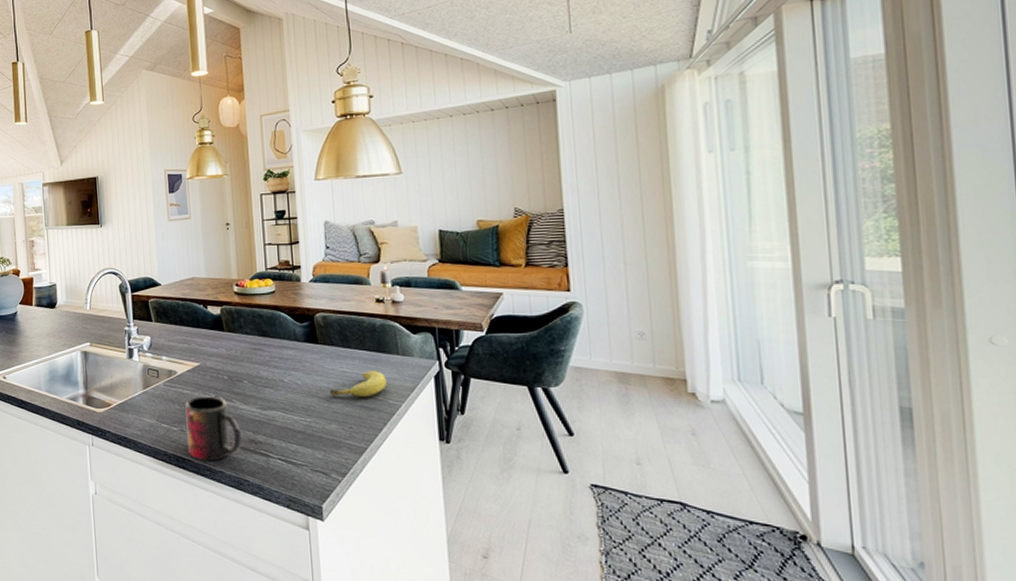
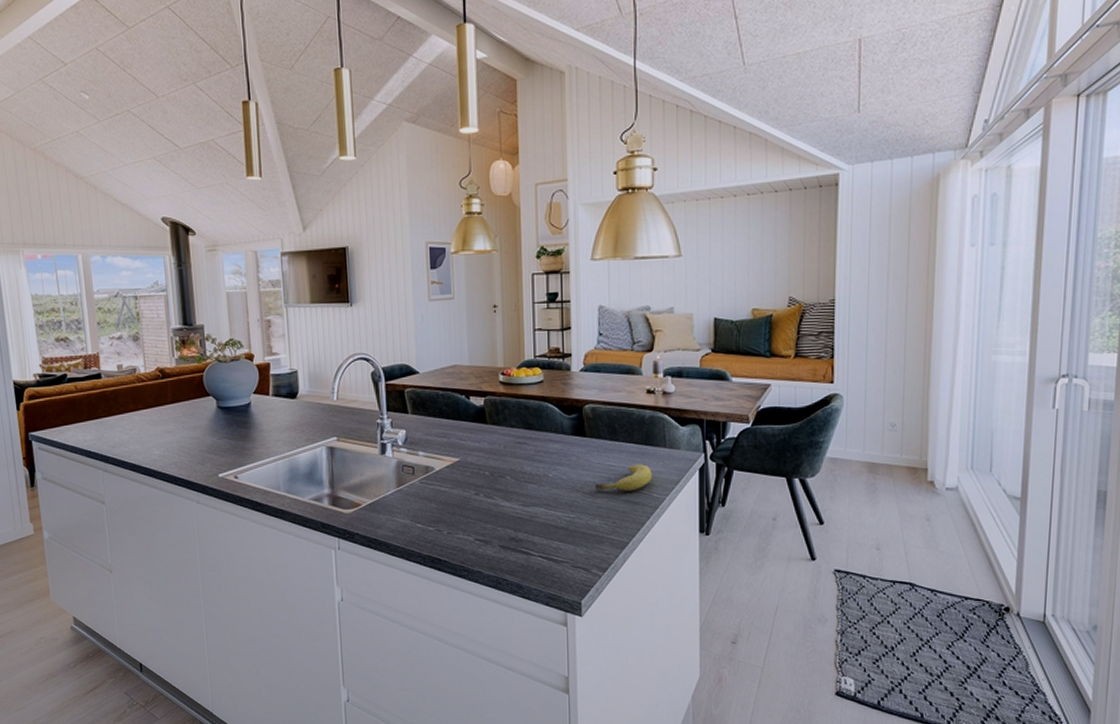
mug: present [185,396,241,462] -> none [442,493,501,562]

